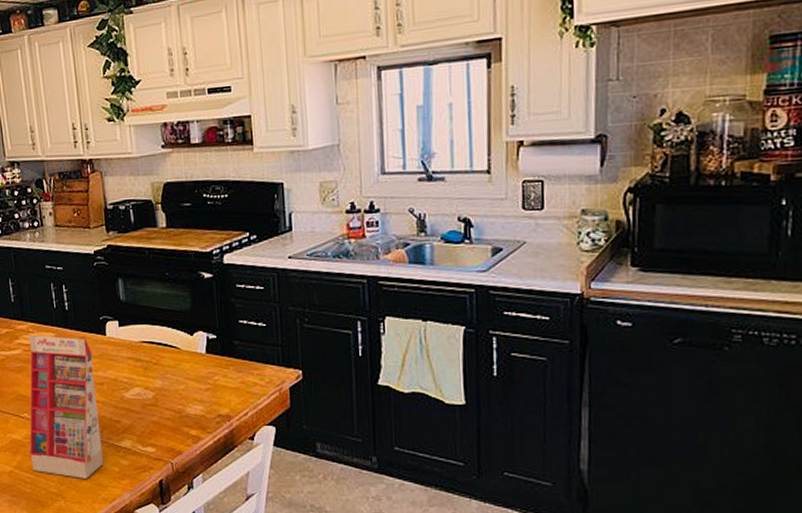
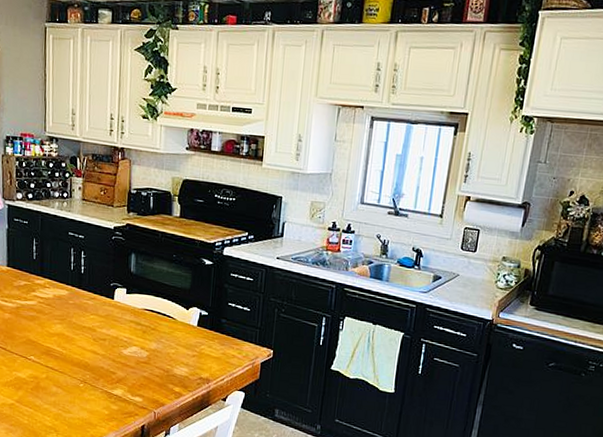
gift box: present [29,334,103,479] -> none [31,289,100,417]

